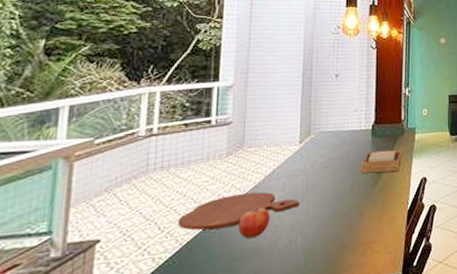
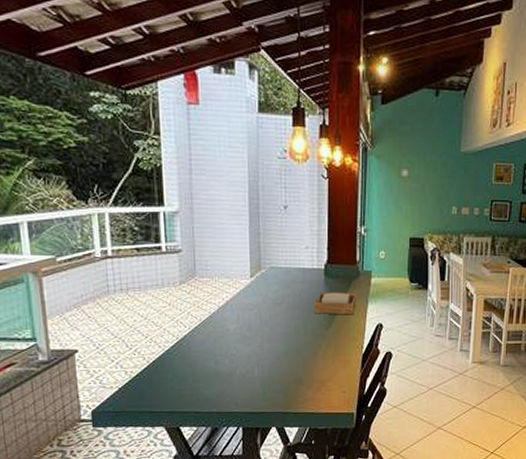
cutting board: present [178,192,301,231] -> none [143,322,255,352]
fruit: present [238,207,271,239] -> none [198,337,228,363]

